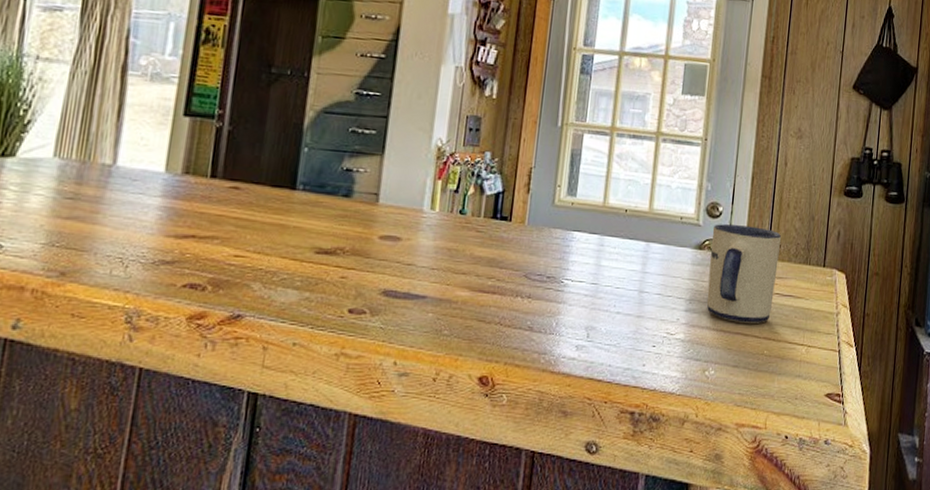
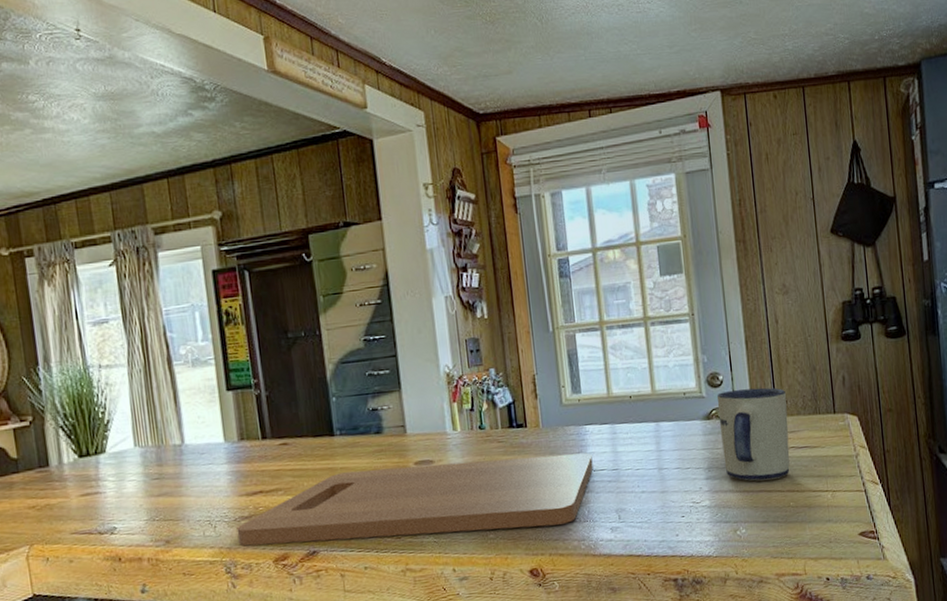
cutting board: none [150,232,573,333] -> present [236,452,593,546]

